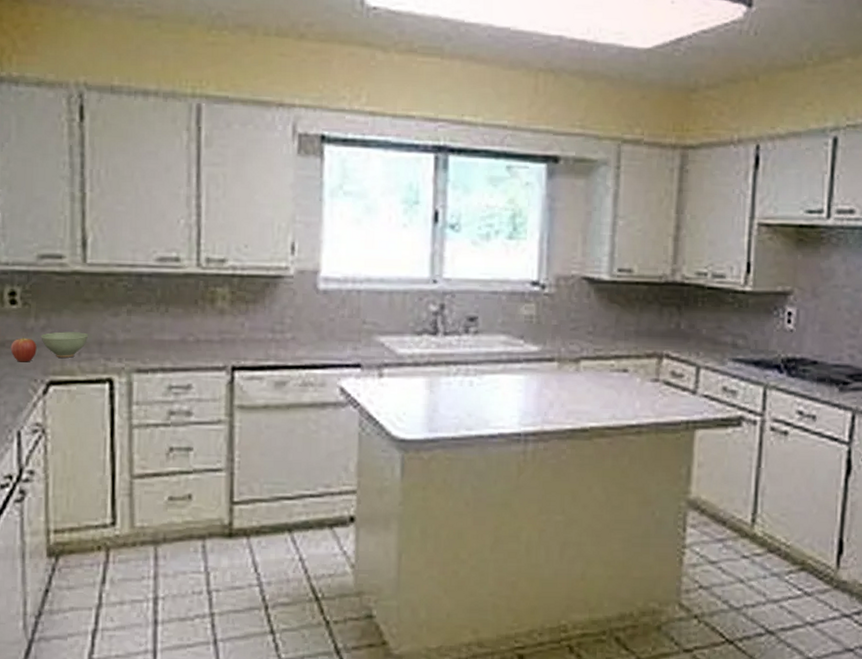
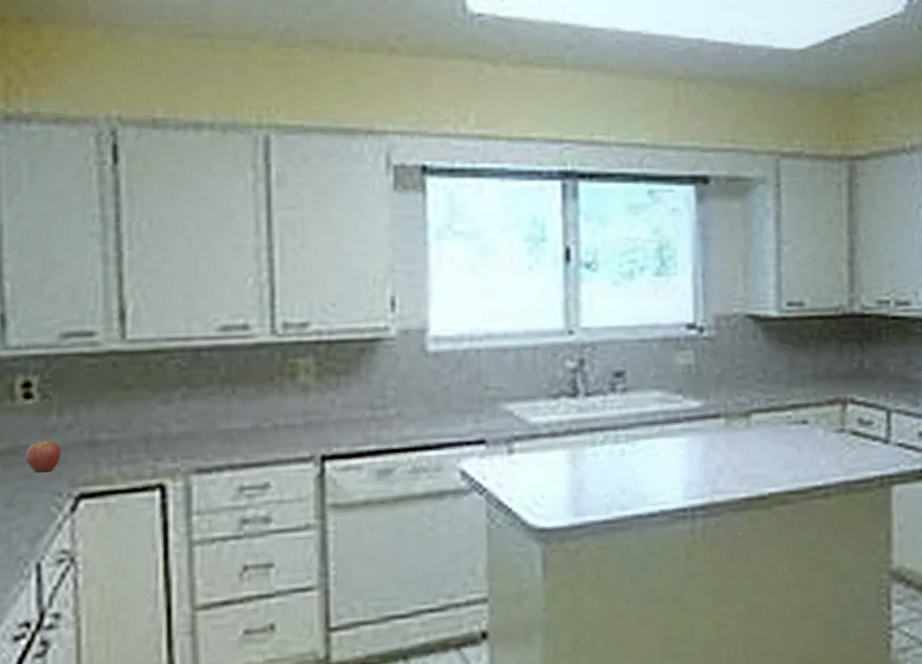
bowl: present [41,332,89,358] -> none [66,427,131,463]

